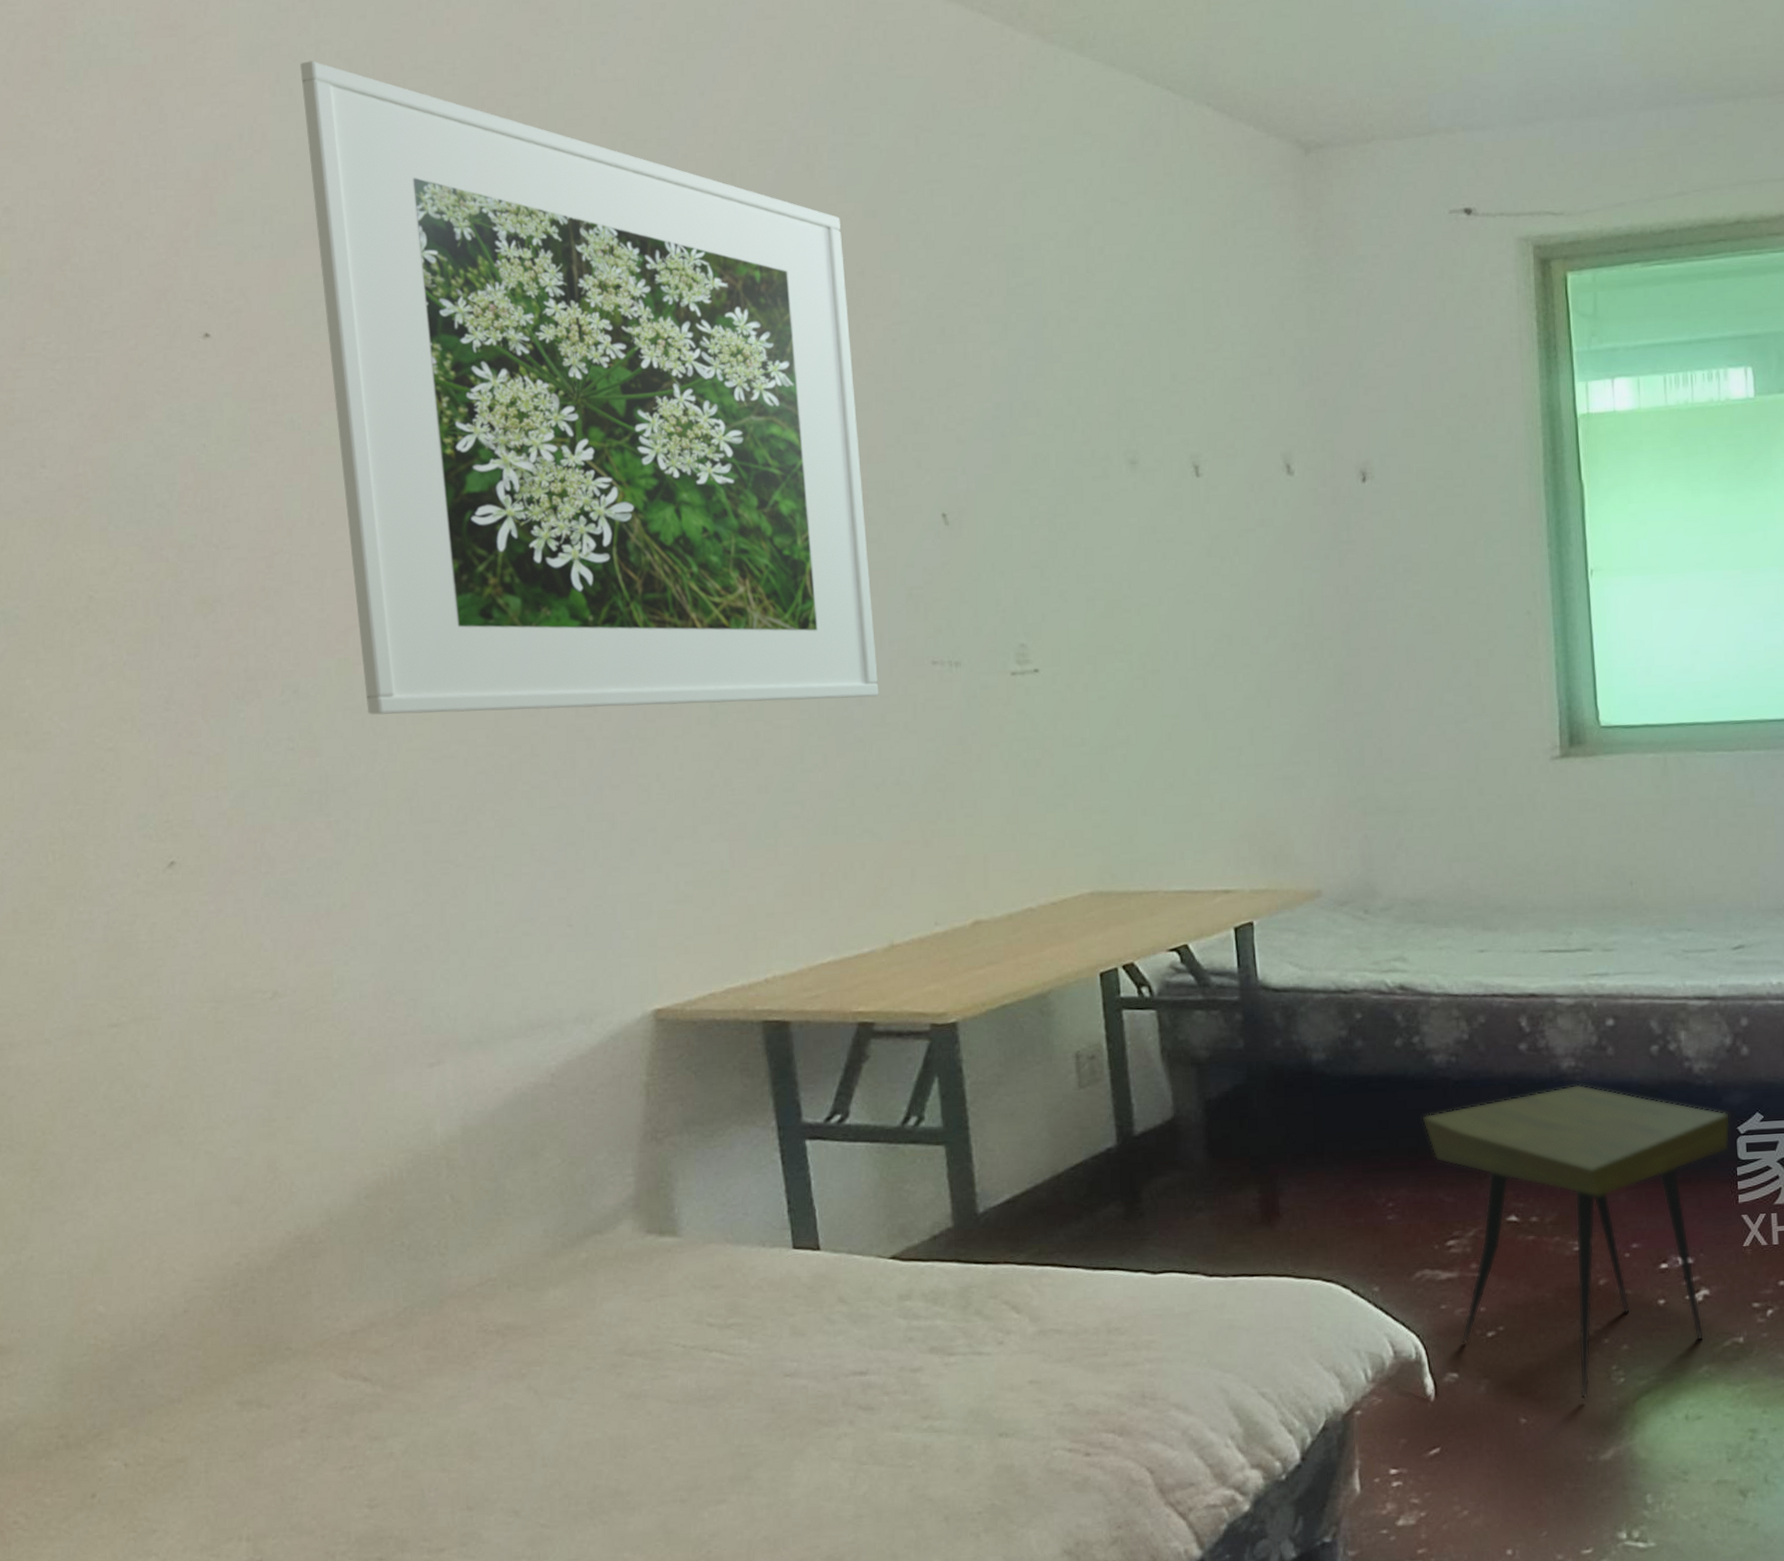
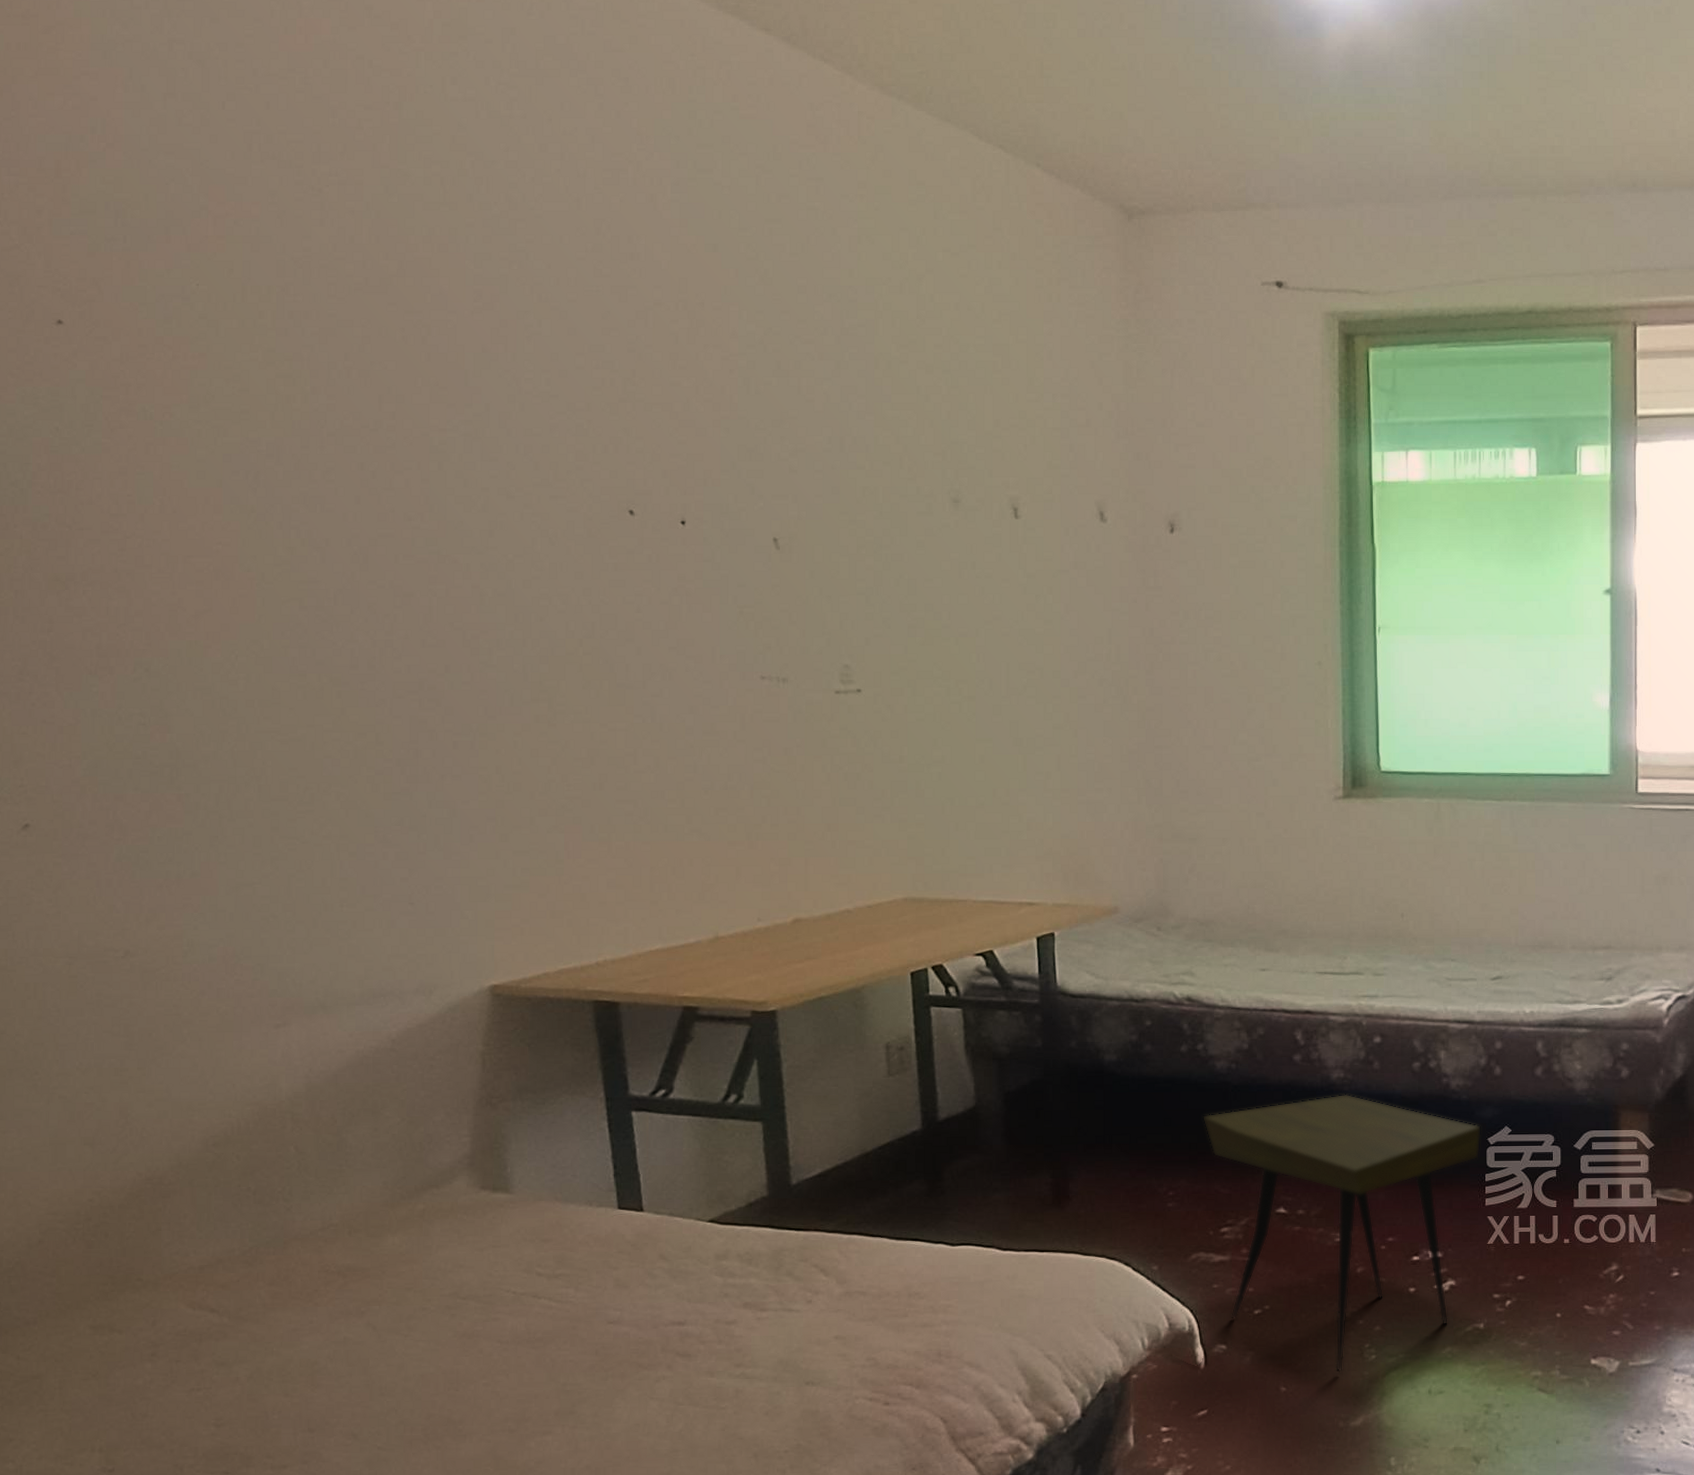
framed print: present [300,61,879,715] -> none [153,59,710,707]

